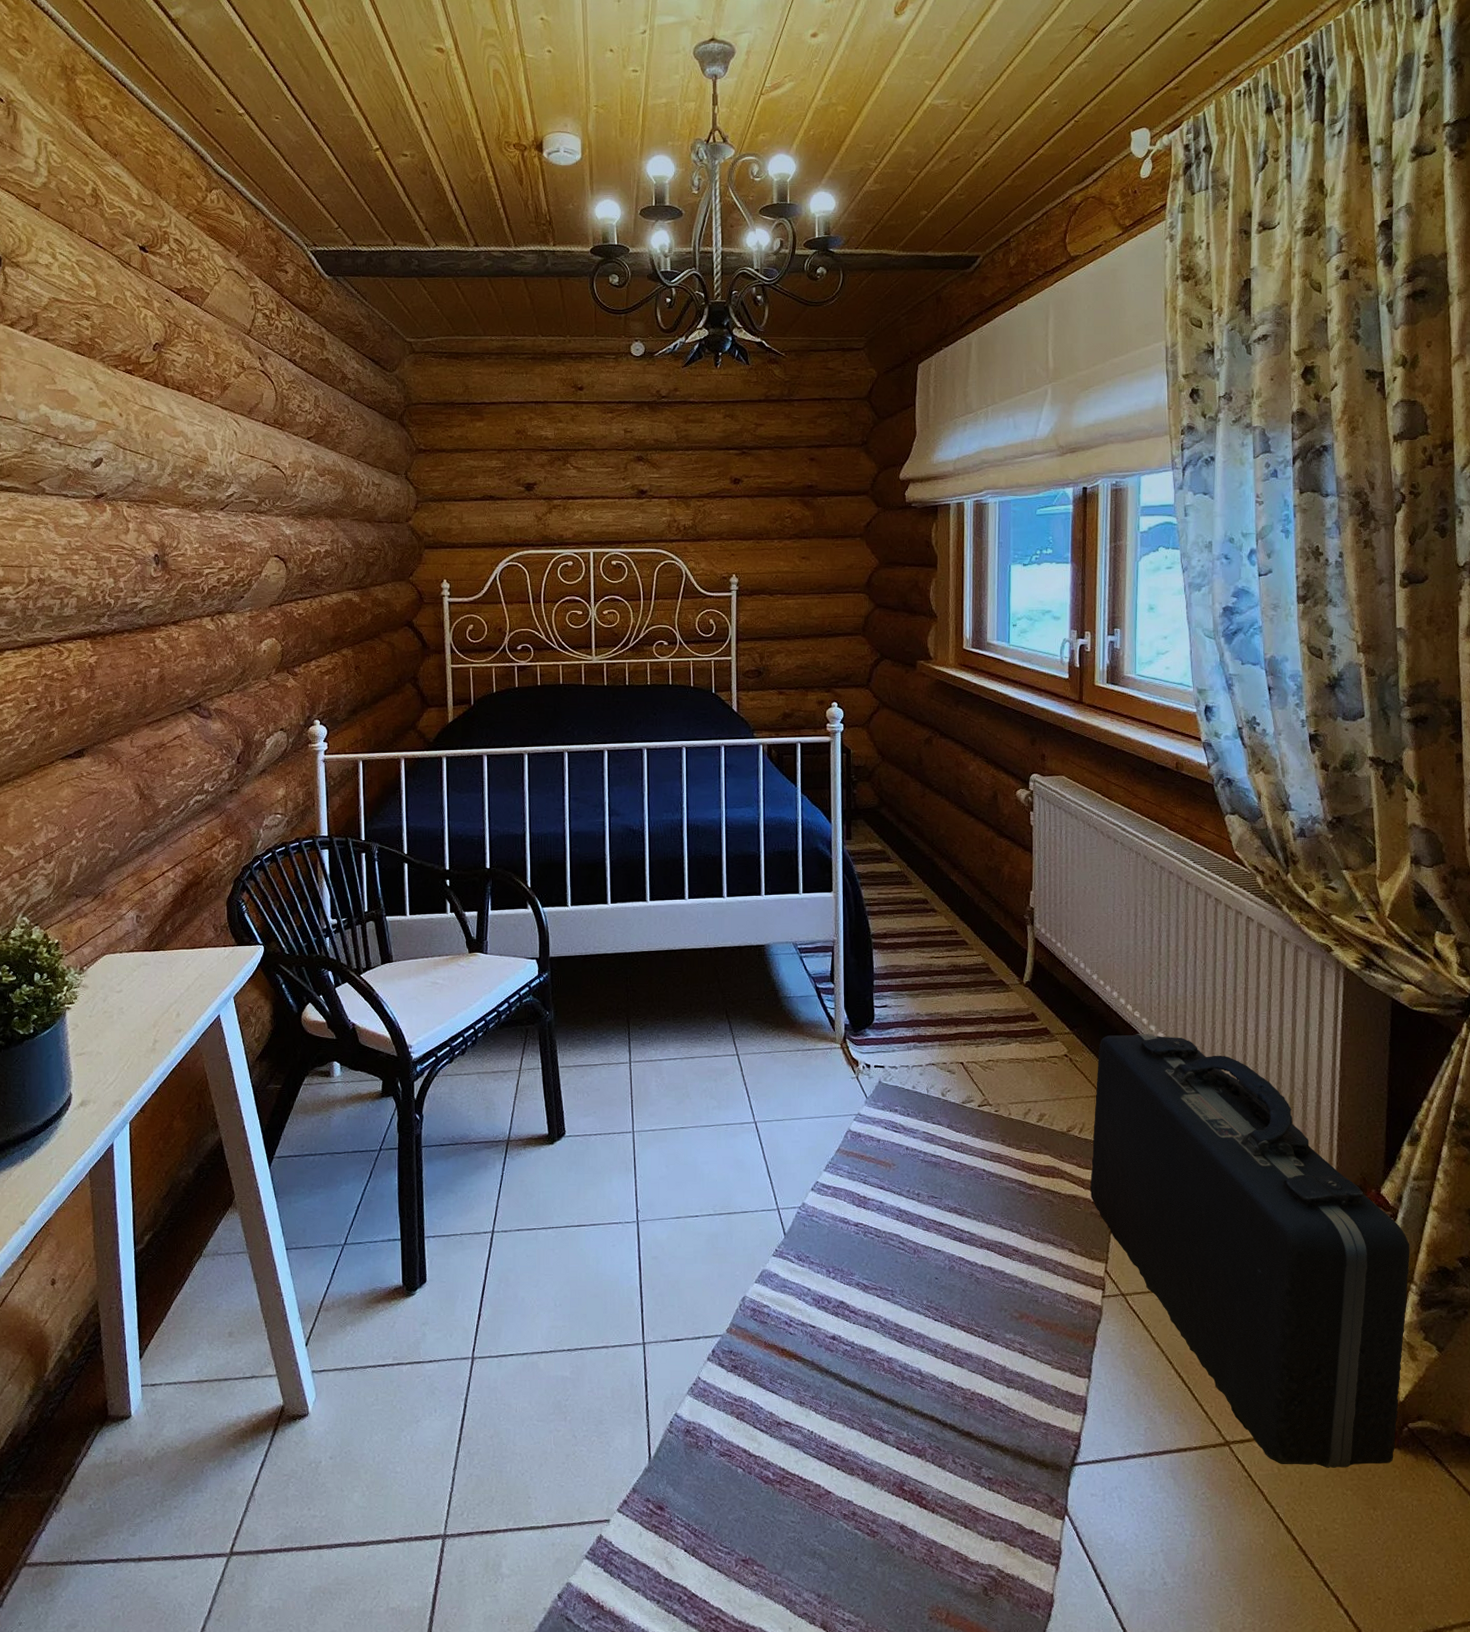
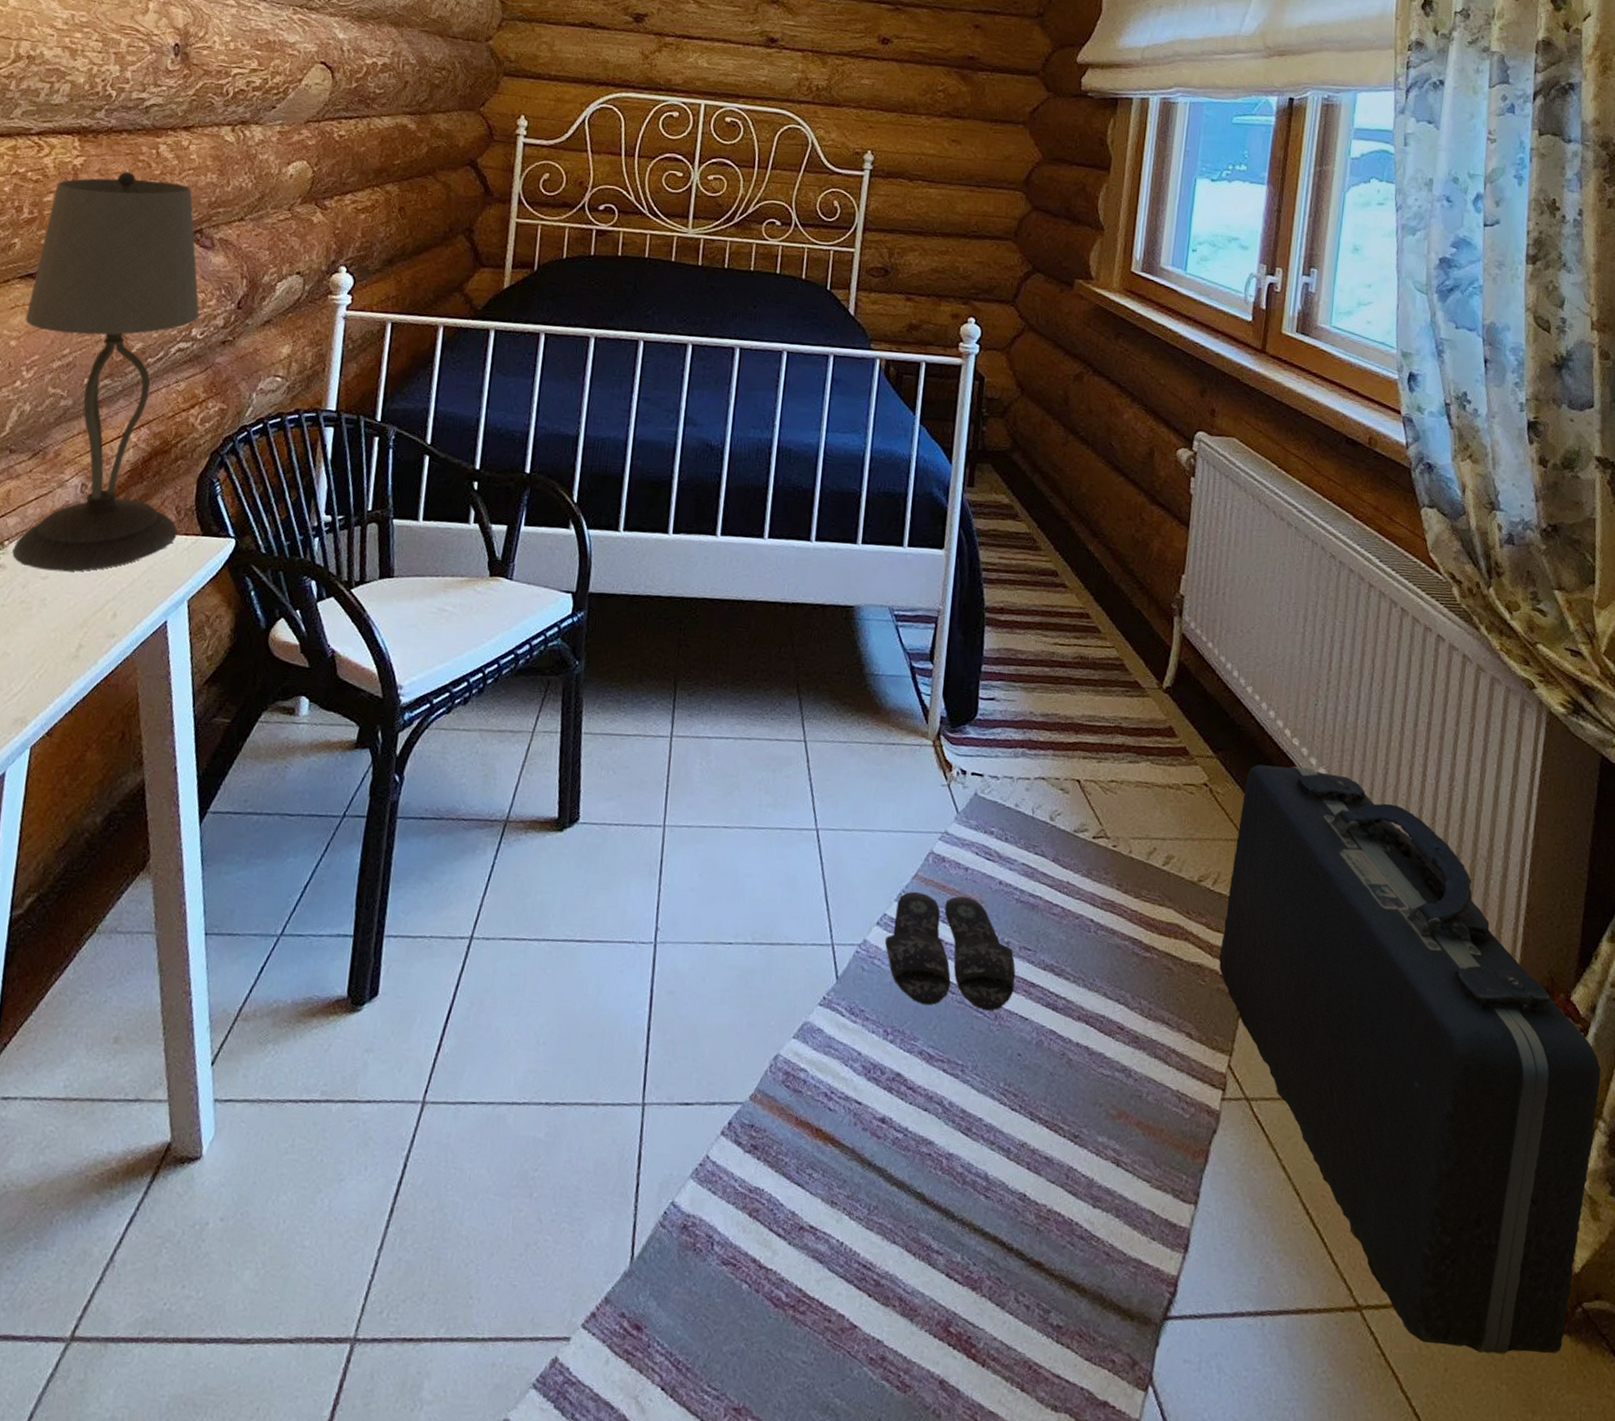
table lamp: none [71,663,218,986] -> present [12,171,200,572]
slippers: none [819,1162,926,1248] -> present [884,891,1016,1011]

